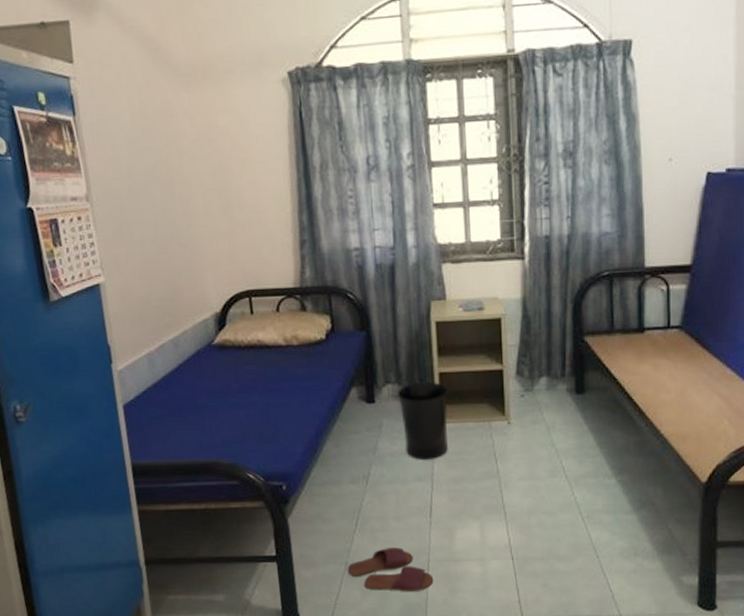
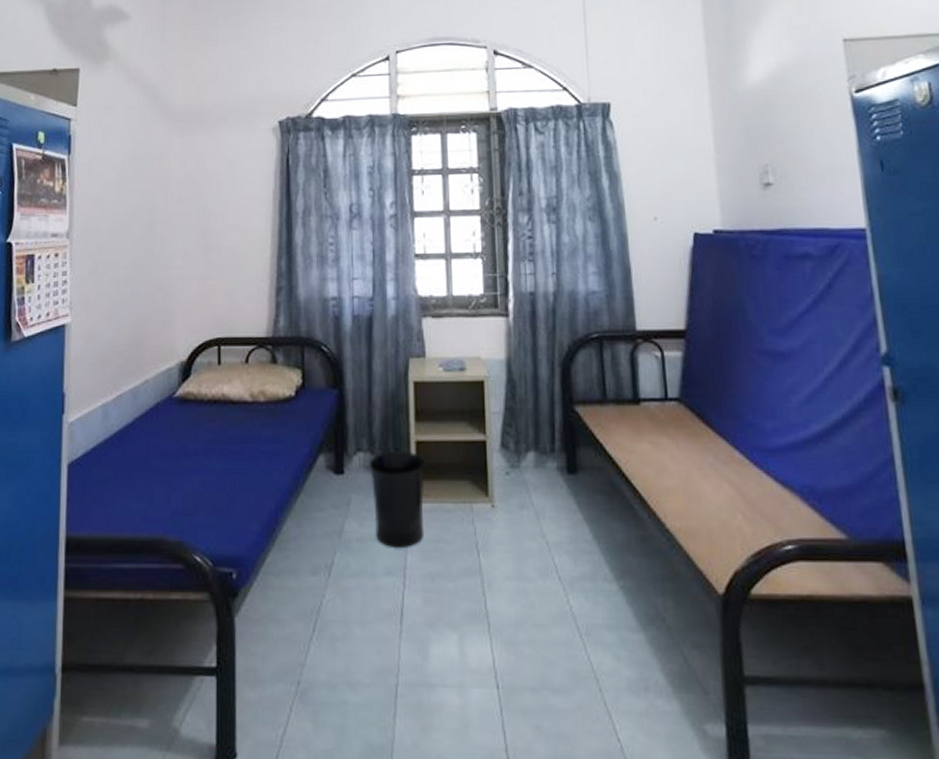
slippers: present [348,547,434,591] -> none [301,664,402,727]

